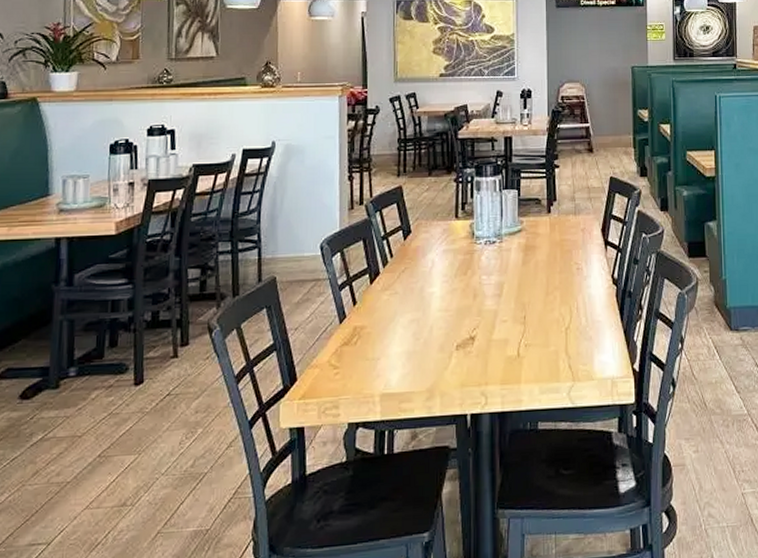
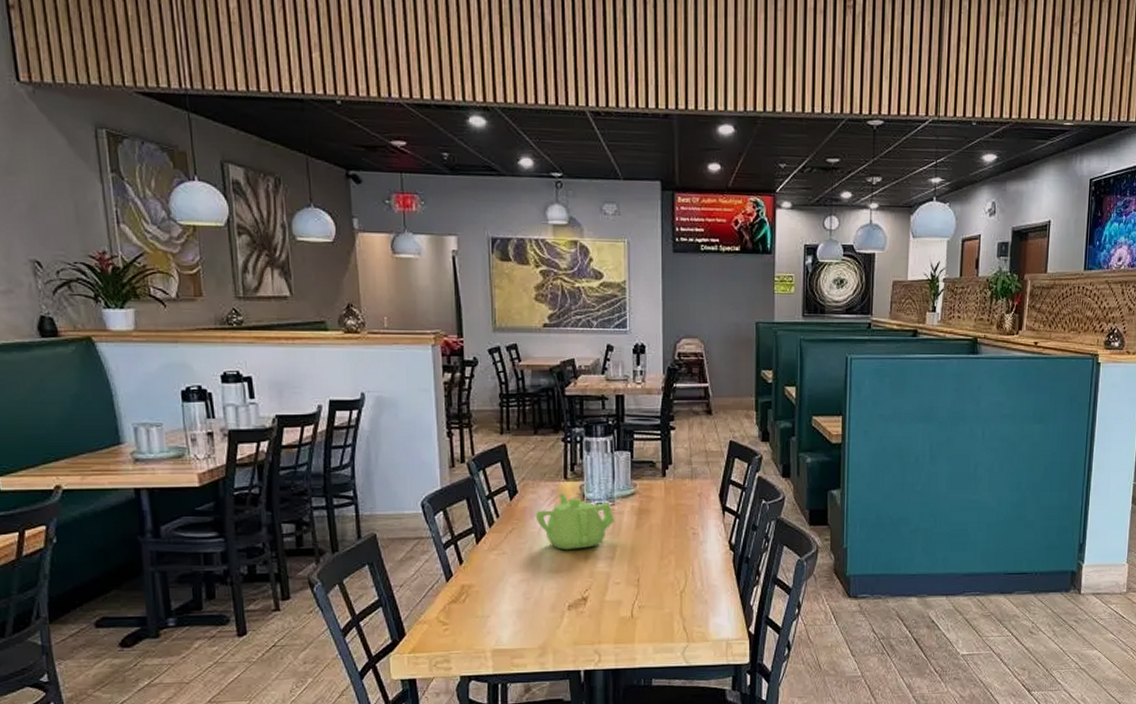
teapot: none [427,232,502,288] -> present [535,494,615,549]

